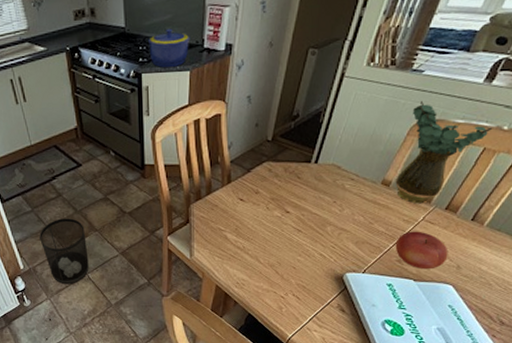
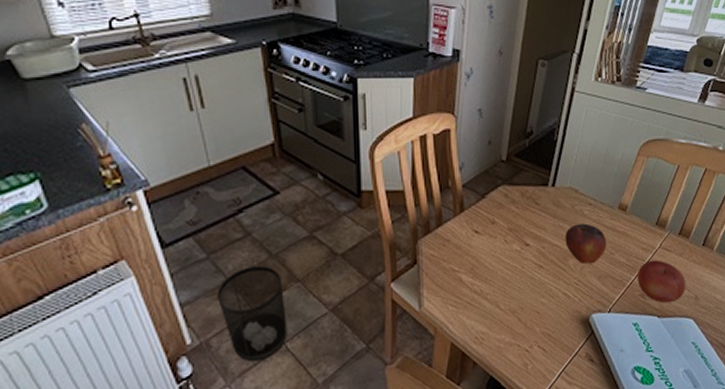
cooking pot: present [148,28,190,68] -> none [365,27,414,73]
fruit: none [324,196,367,231] -> present [565,223,607,264]
vase: present [395,101,493,204] -> none [631,120,711,230]

